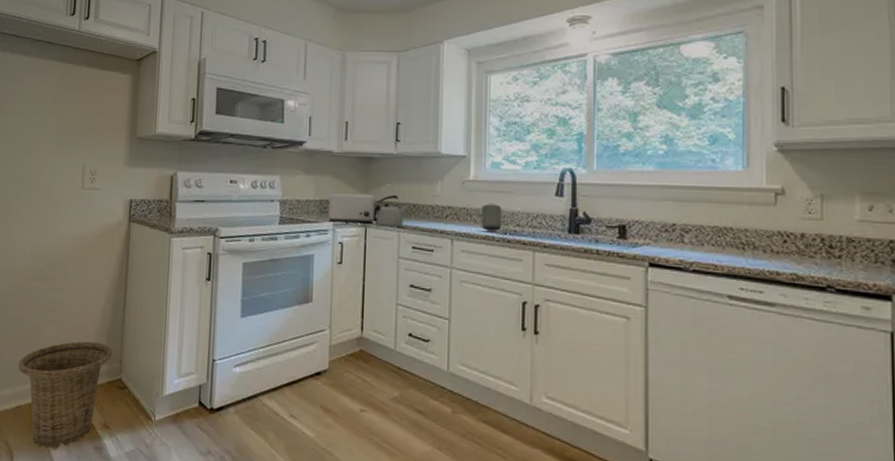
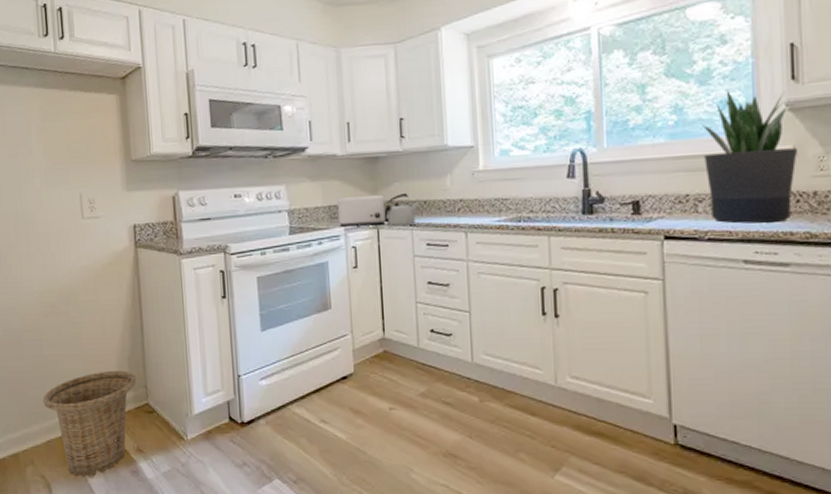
canister: present [474,202,508,233] -> none [486,191,521,221]
planter: none [691,126,785,261] -> present [701,90,797,223]

